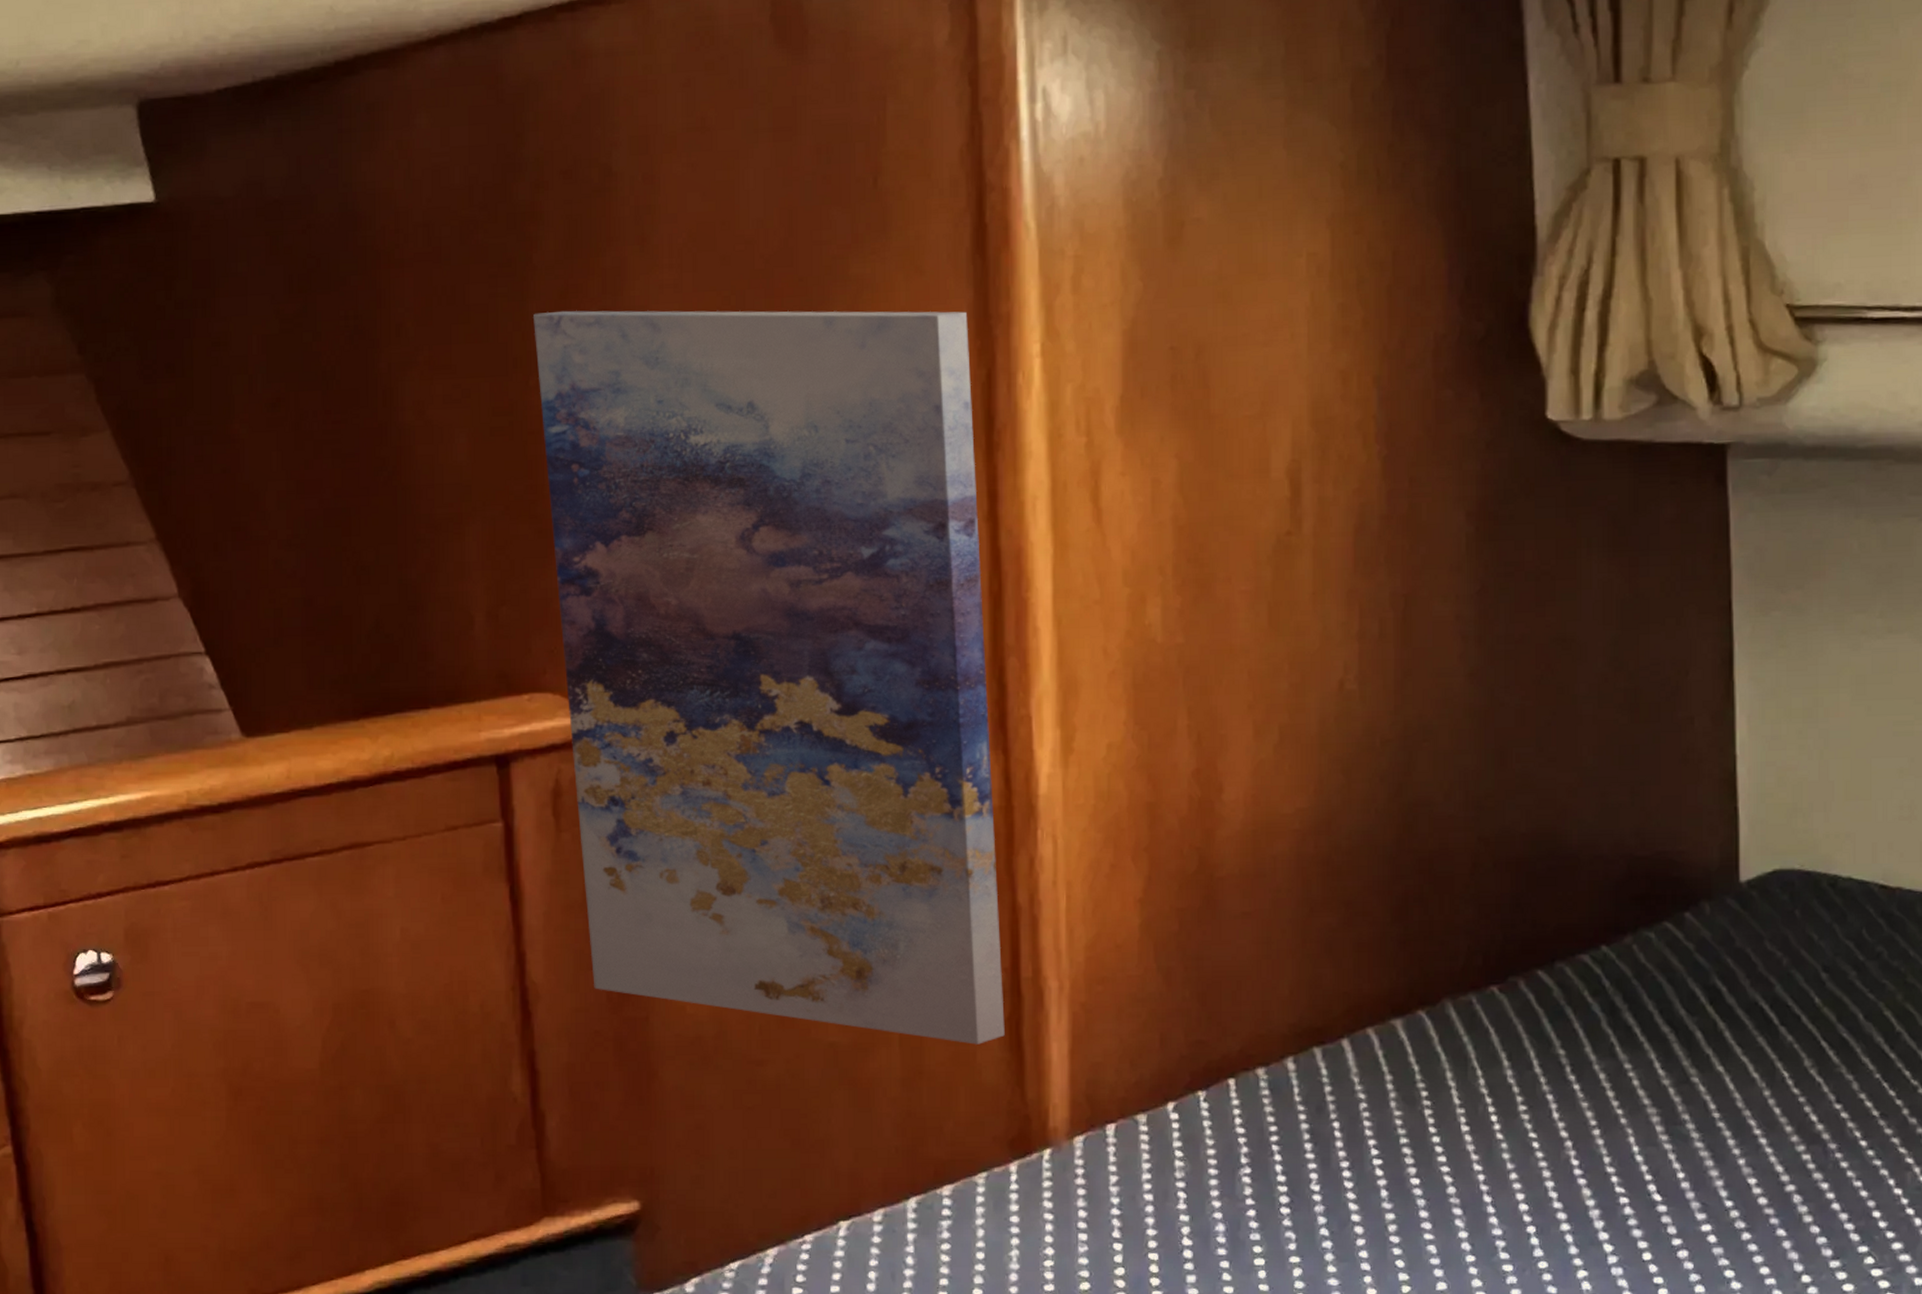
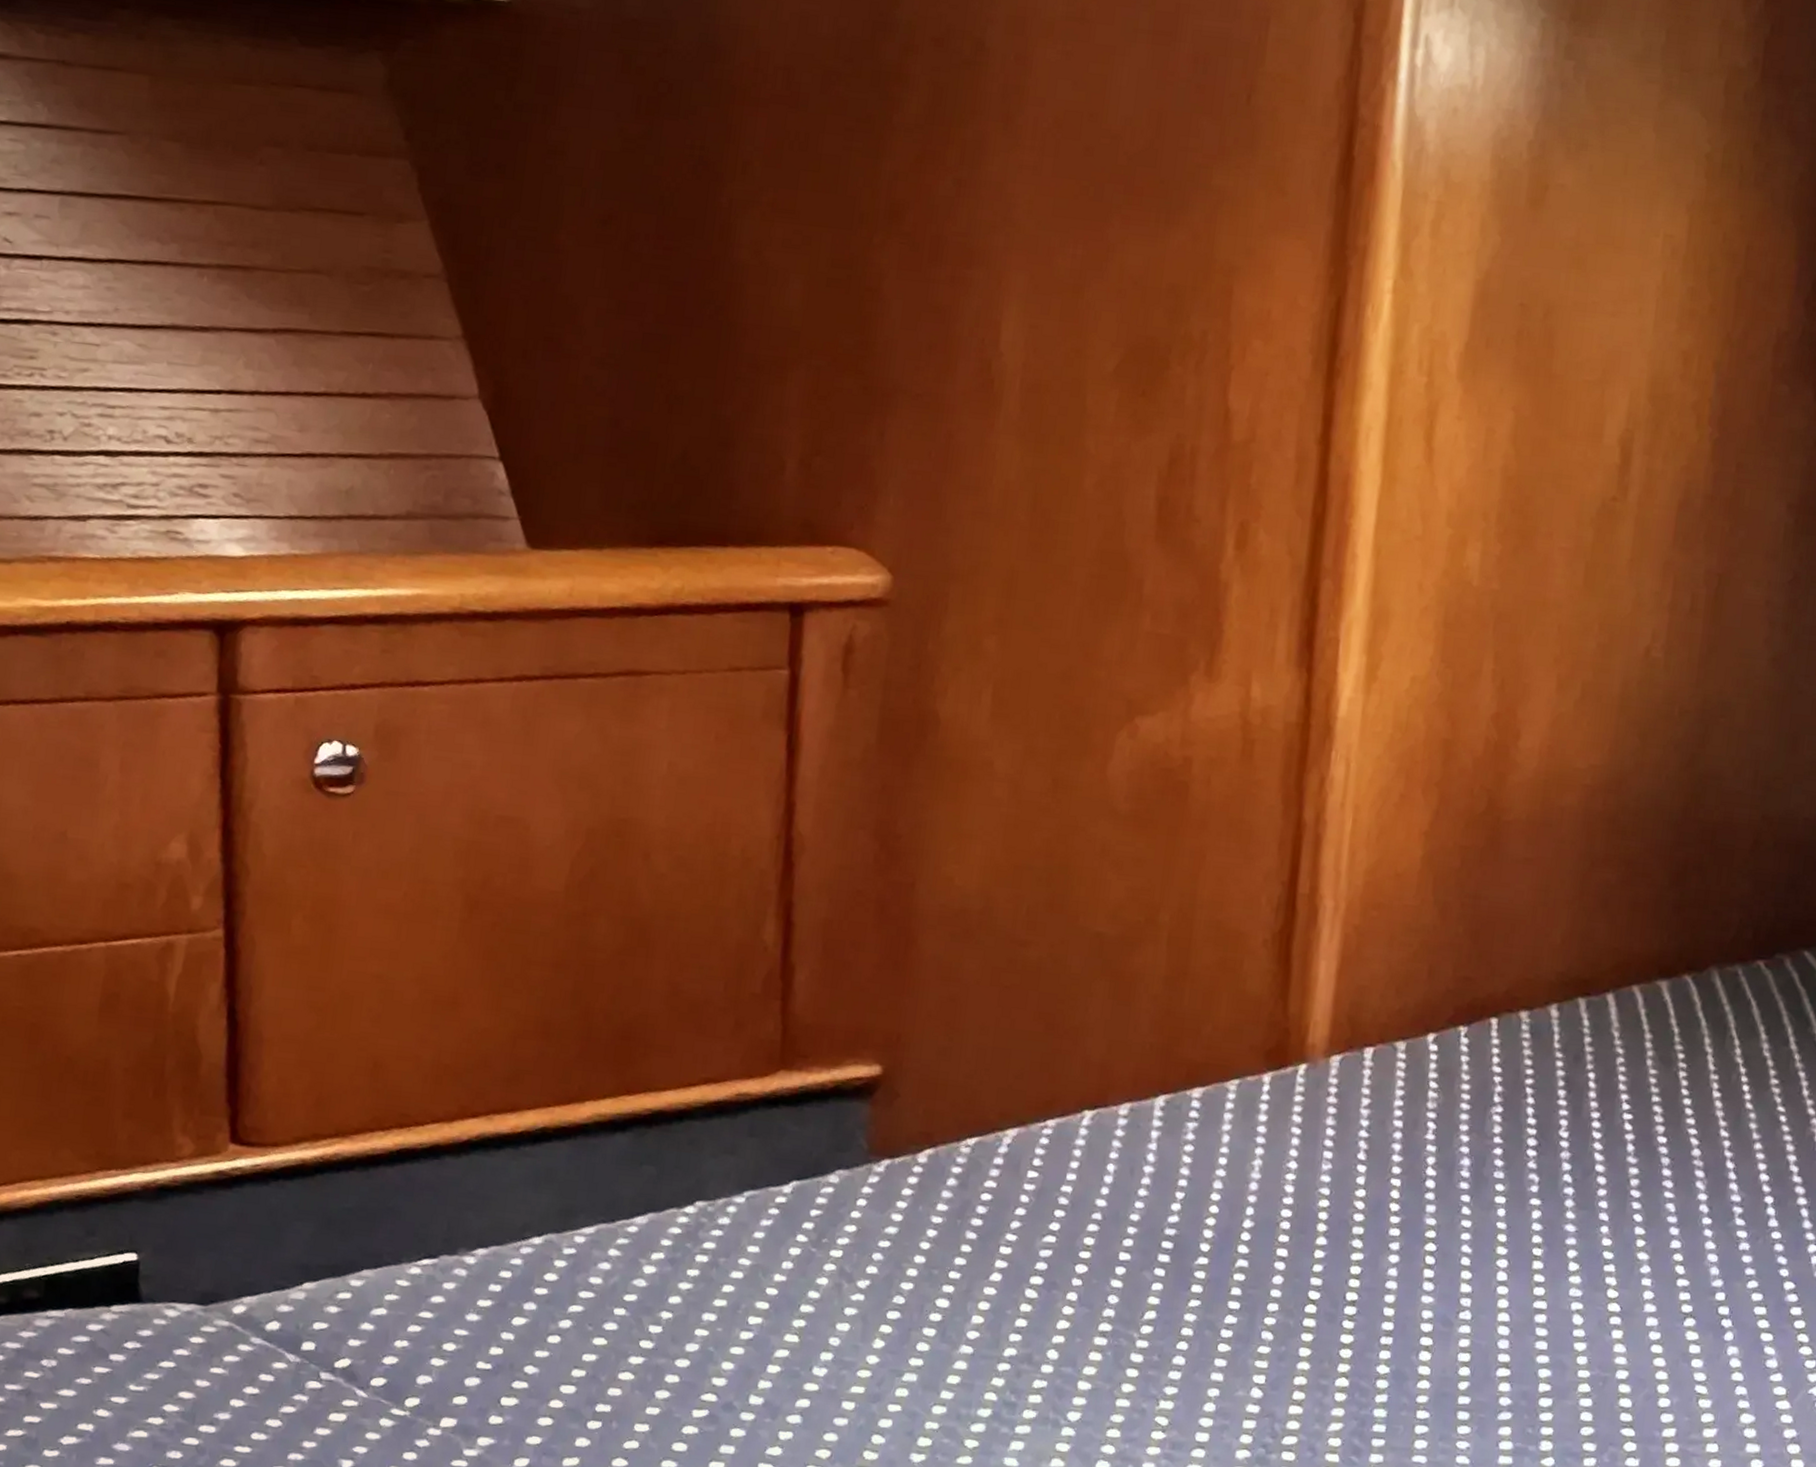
wall art: present [532,310,1005,1045] -> none [862,173,1325,953]

